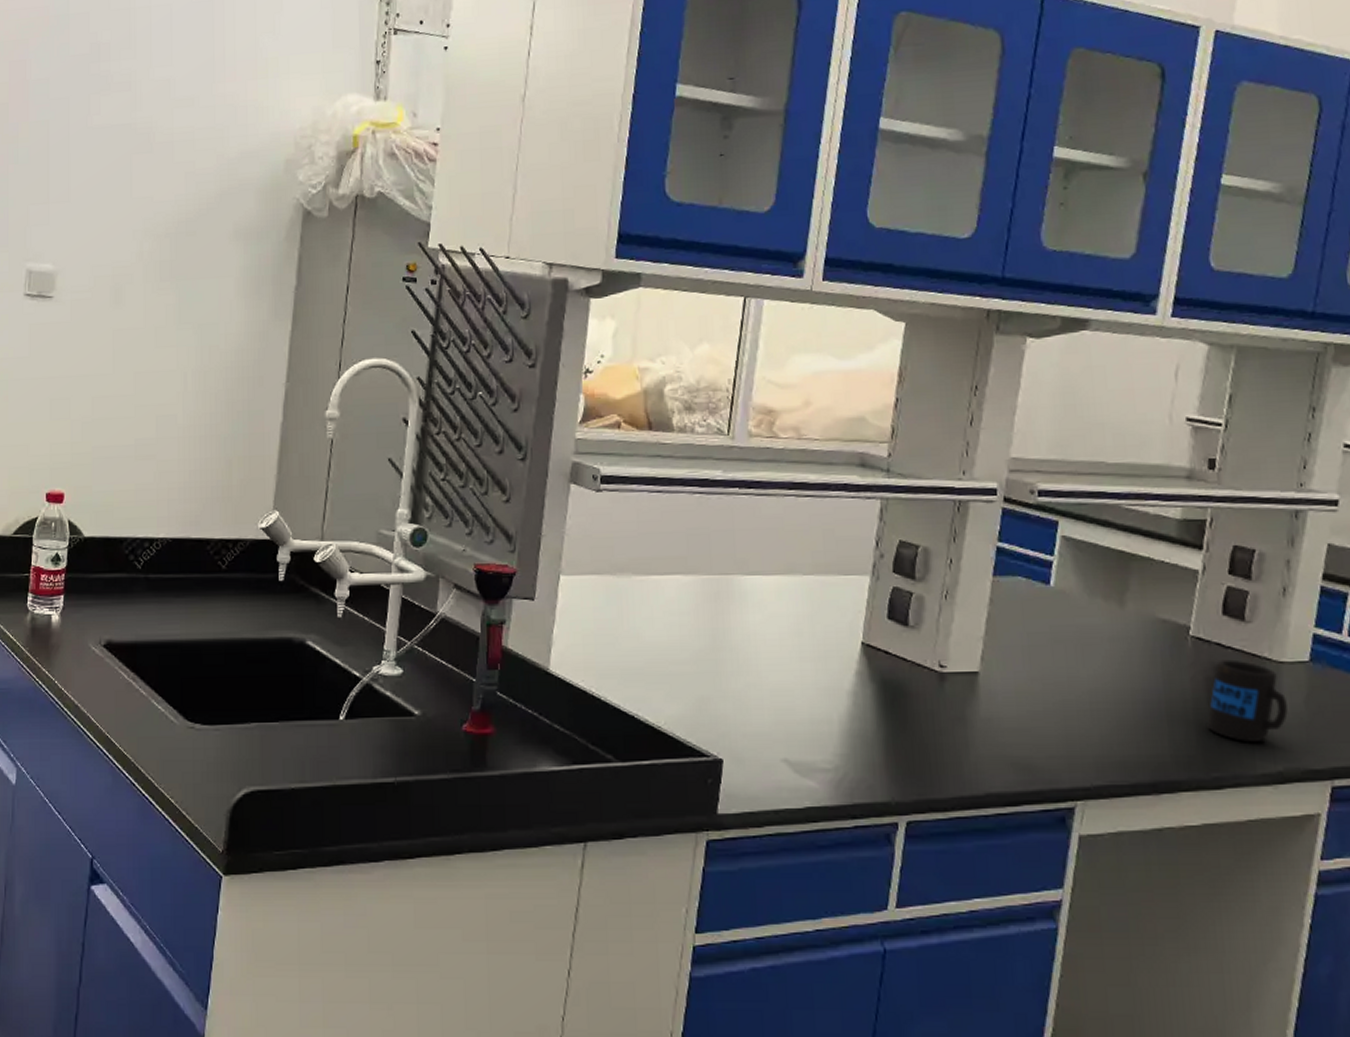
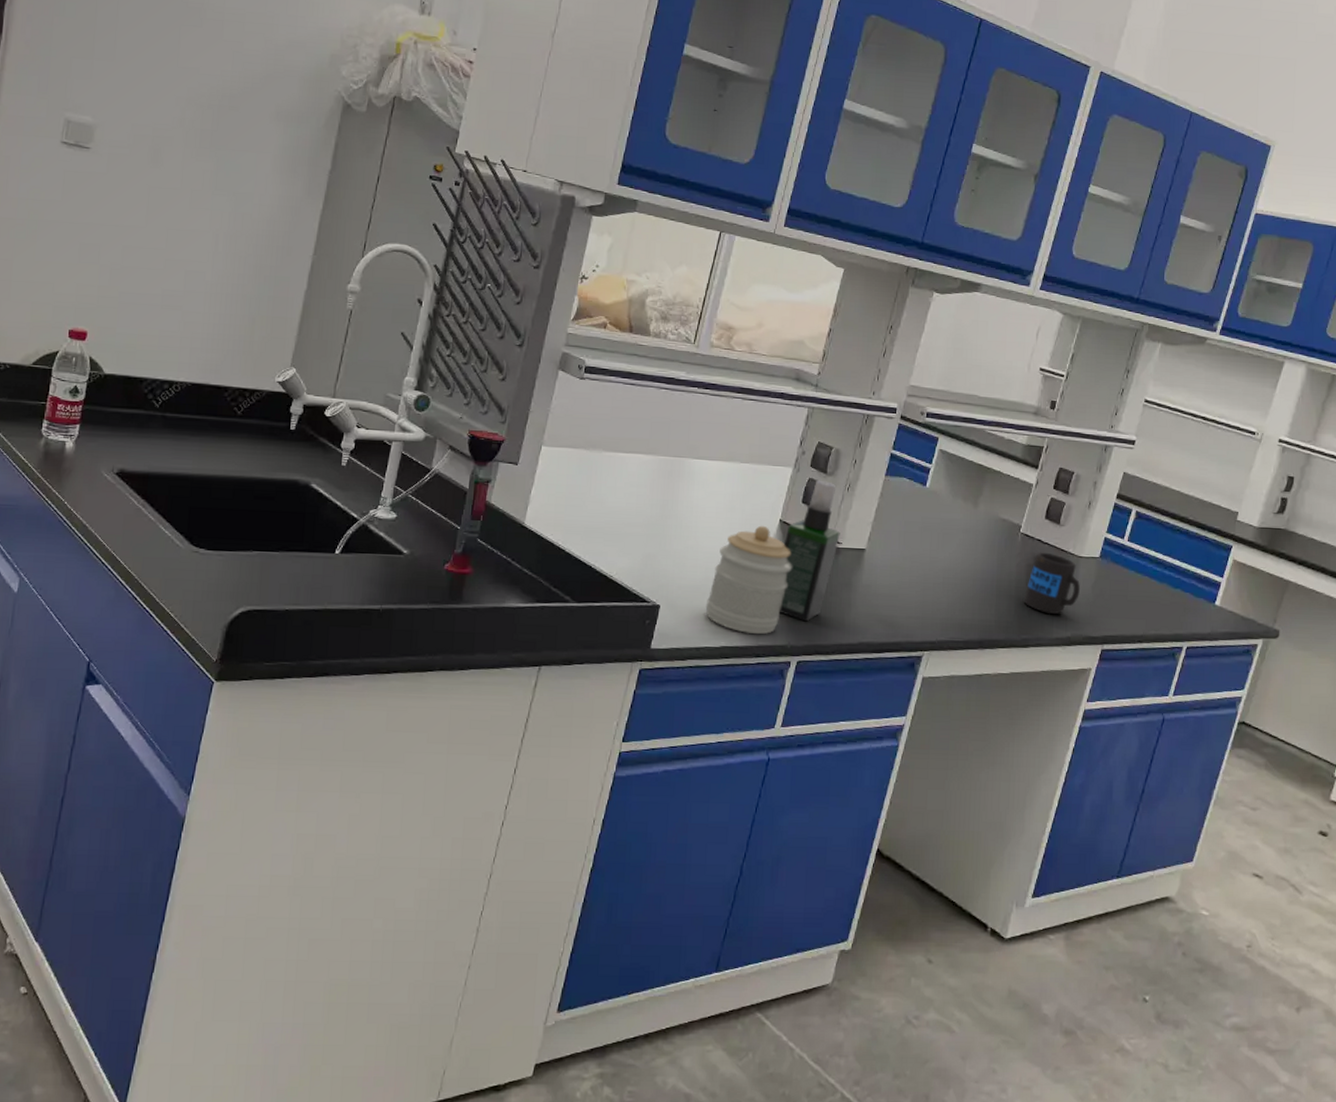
jar: none [780,651,885,790] -> present [705,525,792,635]
spray bottle: none [870,588,943,770] -> present [778,480,840,622]

